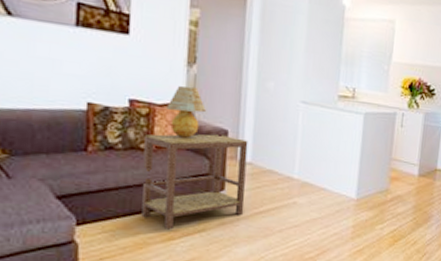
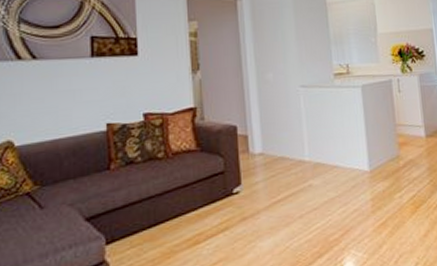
side table: present [141,134,249,230] -> none [161,131,263,235]
table lamp: present [166,85,207,138] -> none [178,91,215,141]

